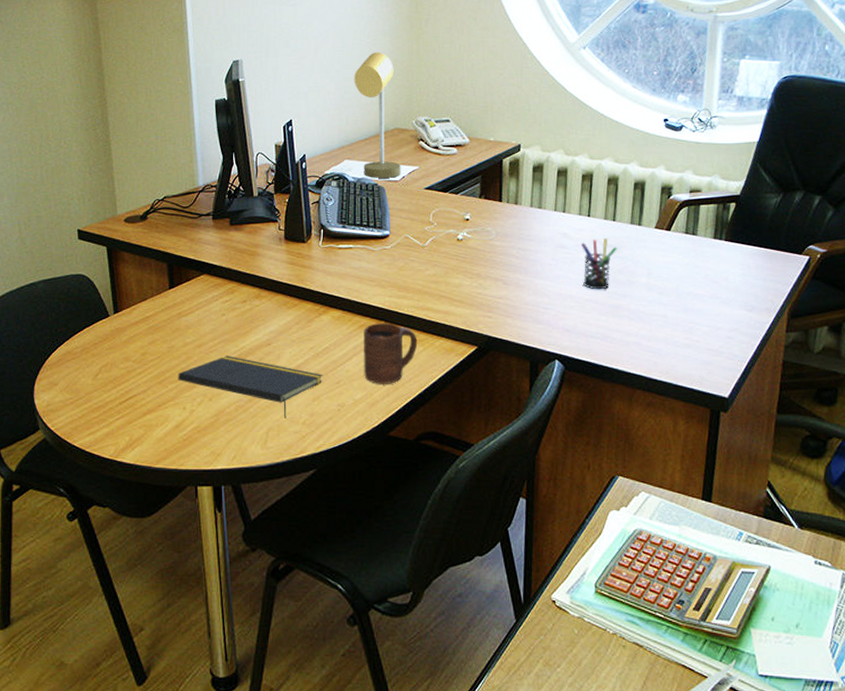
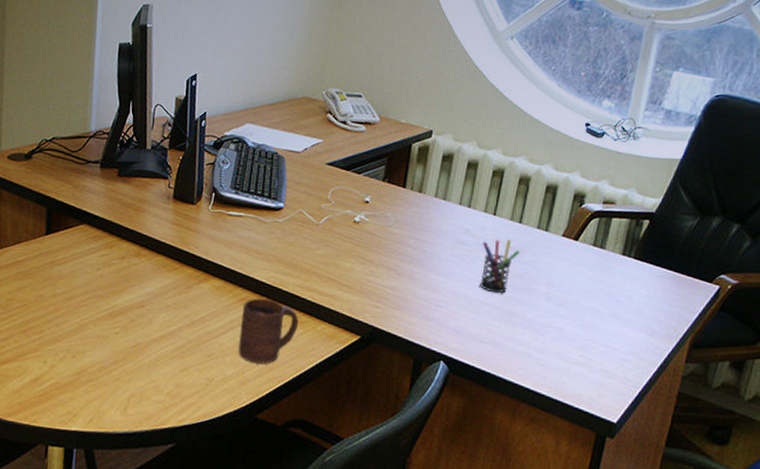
notepad: present [178,355,323,419] -> none [42,312,195,386]
desk lamp: present [354,52,401,178] -> none [264,14,311,148]

